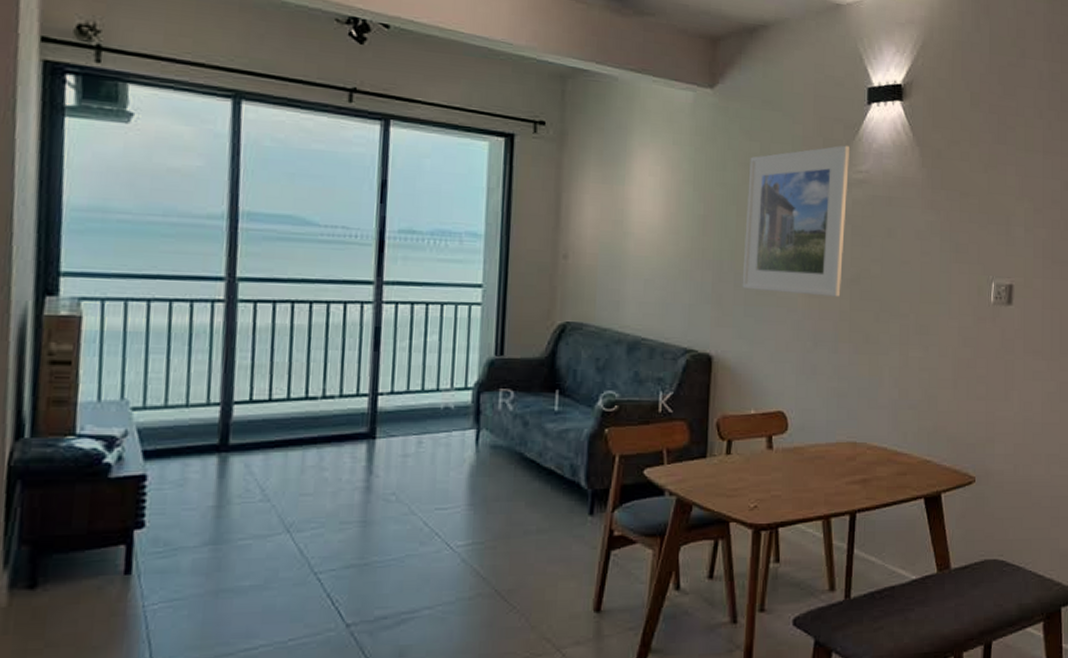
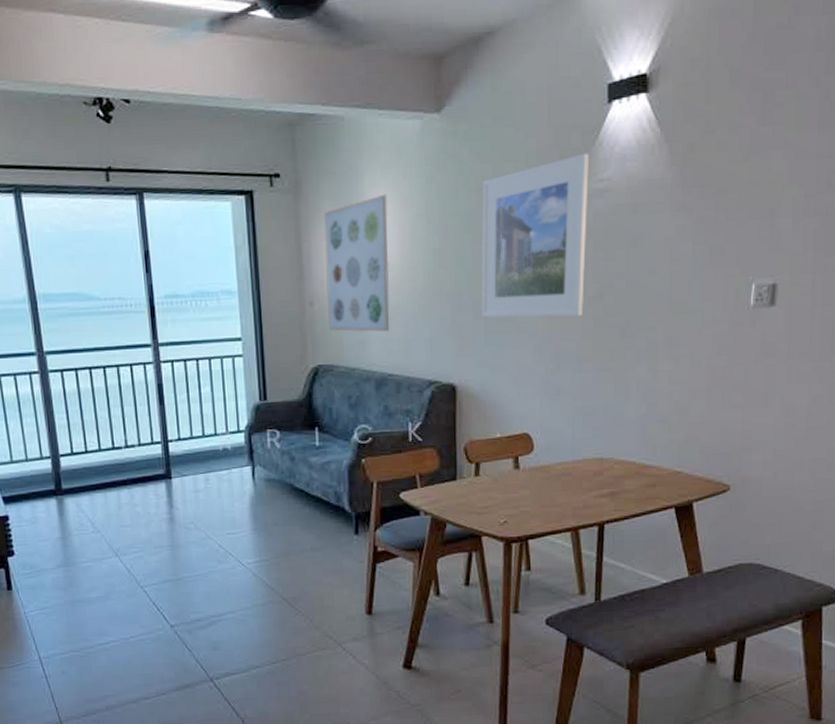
wall art: none [582,156,655,293] -> present [324,194,390,332]

